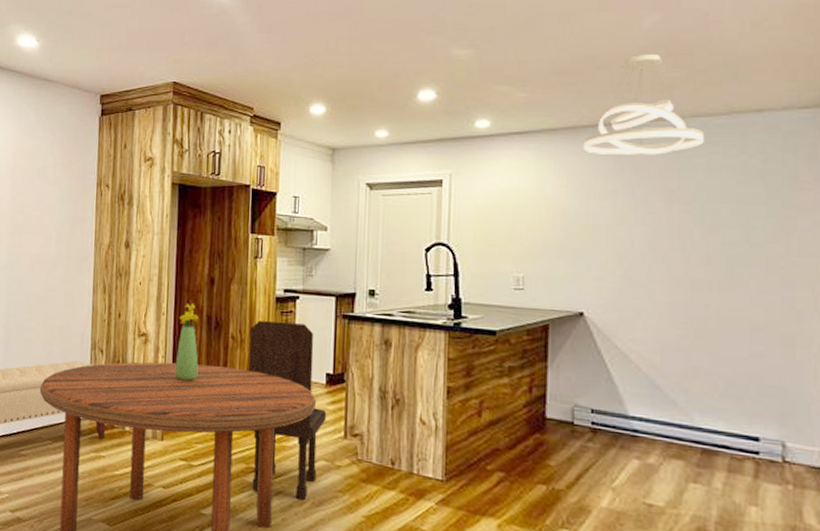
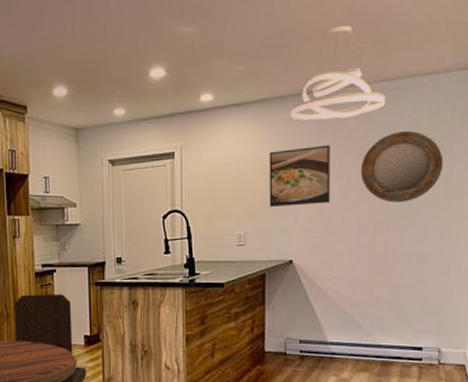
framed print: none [555,183,633,250] -> present [269,145,330,207]
home mirror: none [672,173,783,257] -> present [360,130,444,203]

